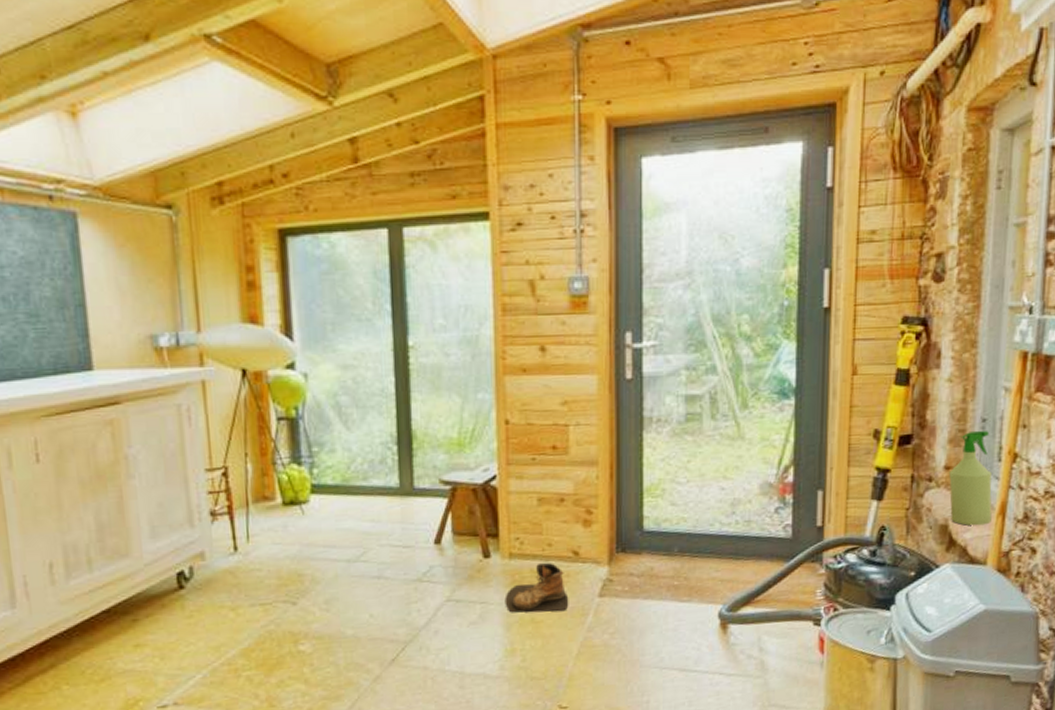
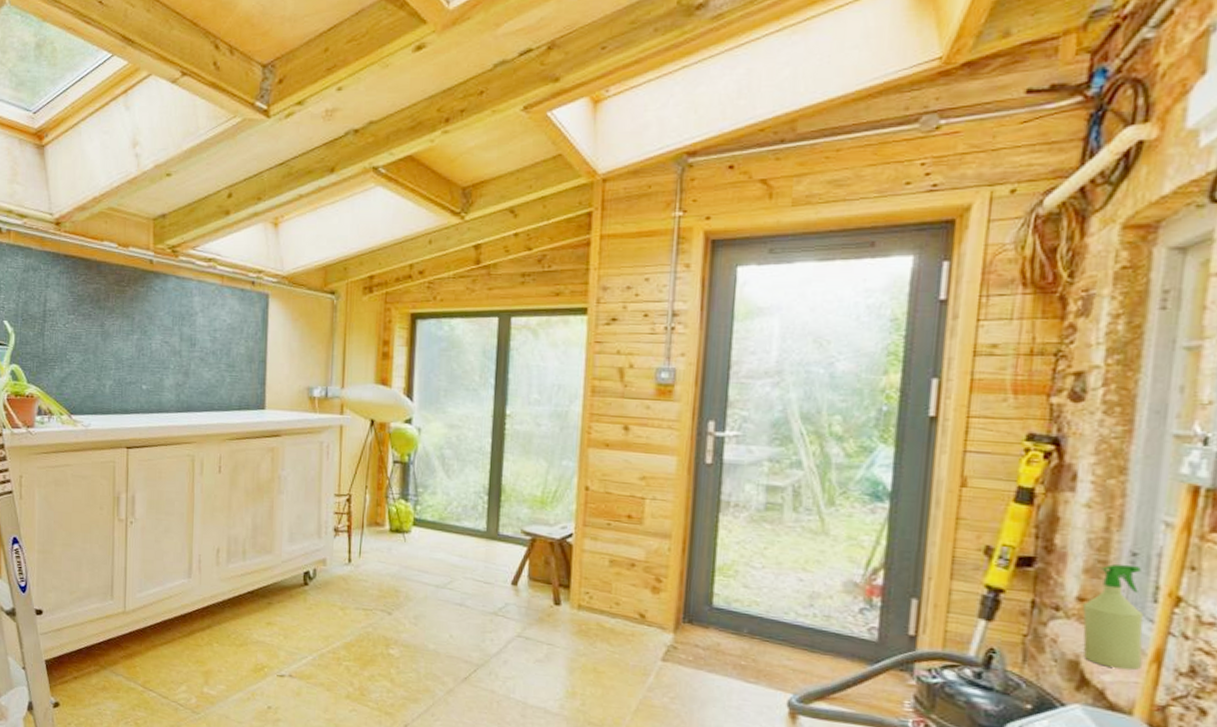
hiking boot: present [504,562,569,613] -> none [570,618,632,666]

